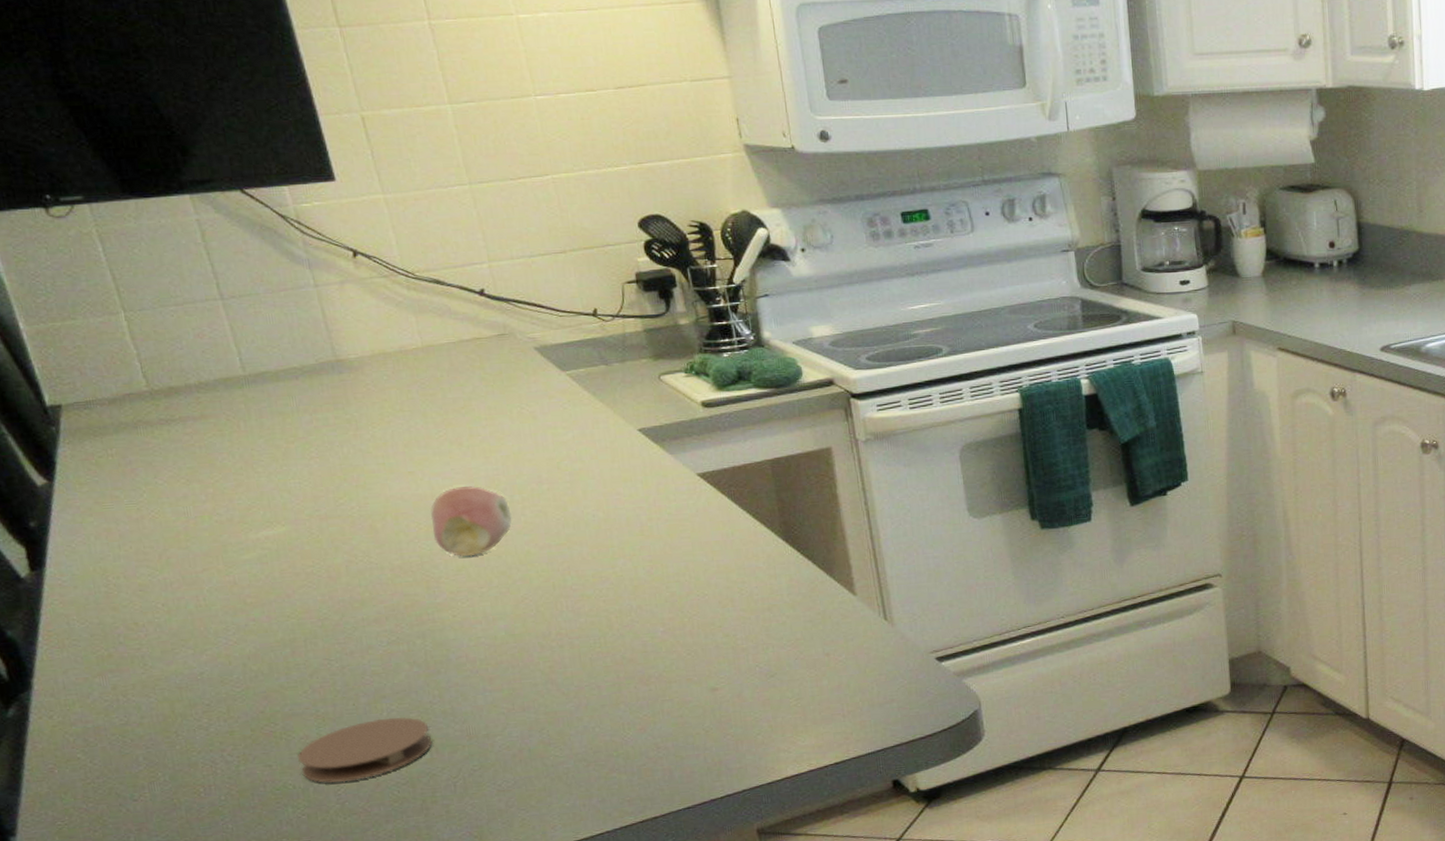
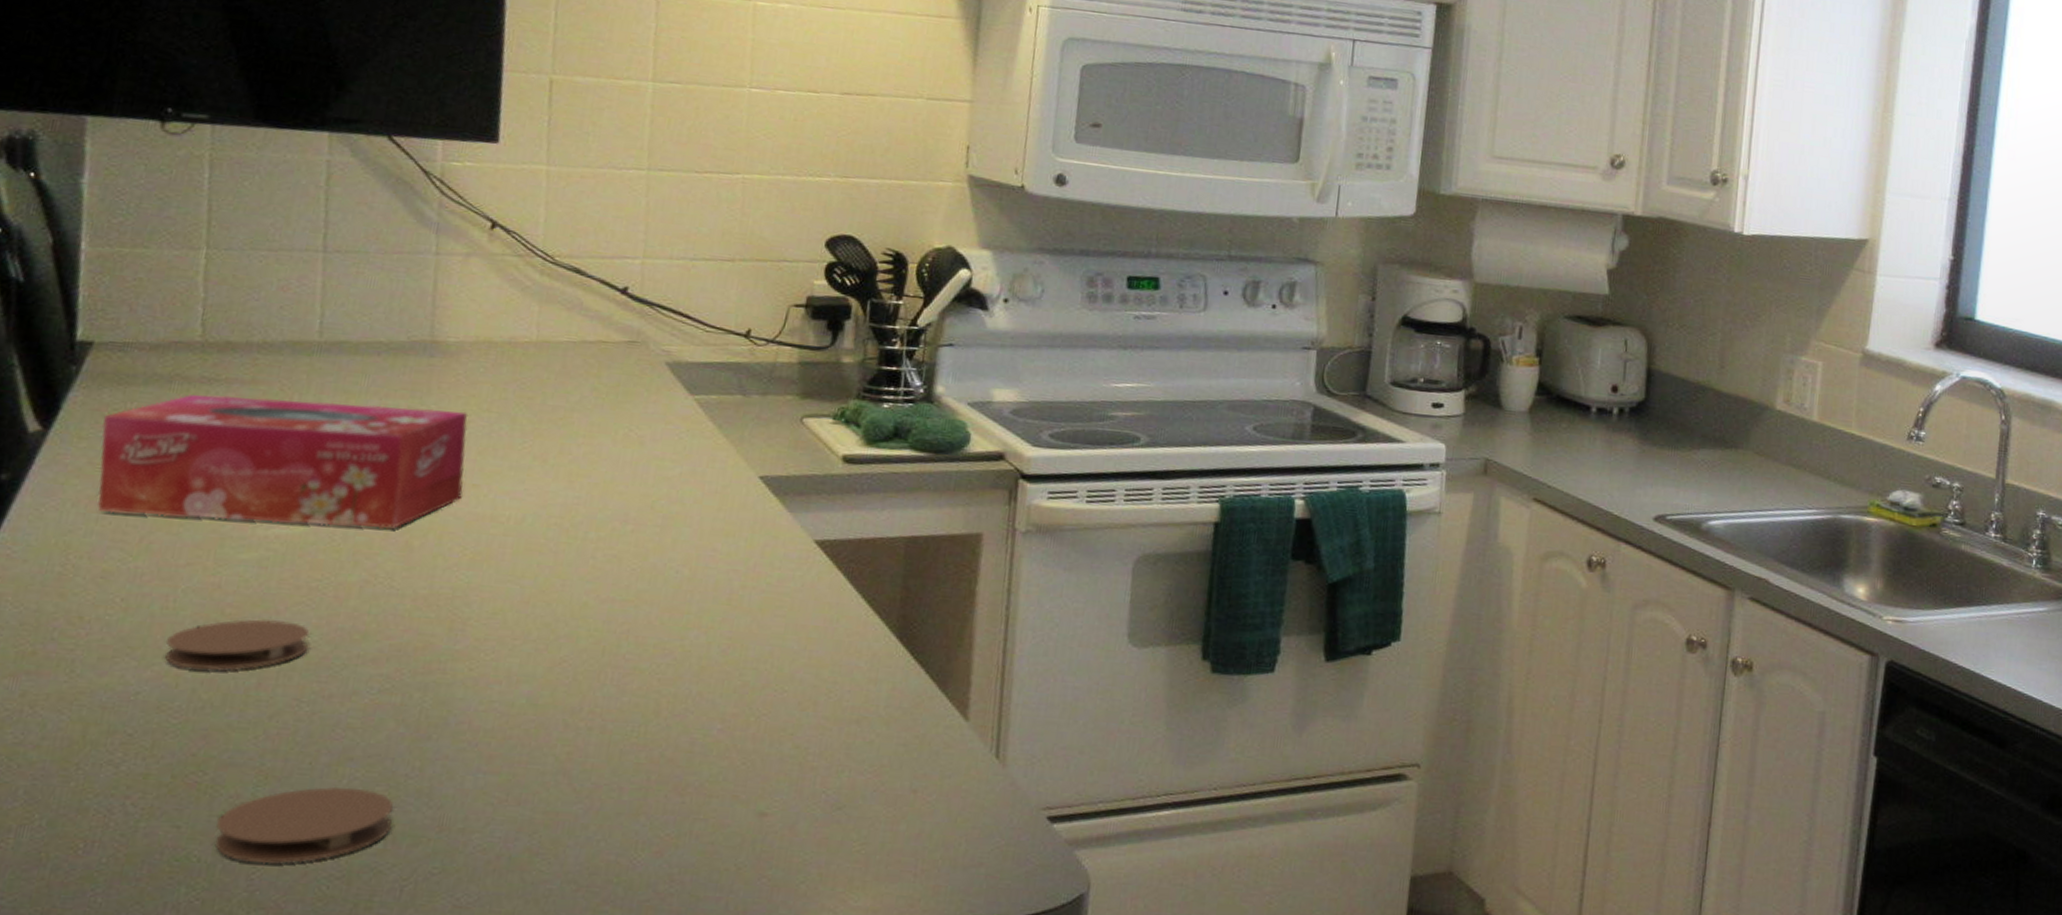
tissue box: none [92,414,403,539] -> present [98,394,469,529]
coaster: none [209,601,322,650] -> present [165,619,309,671]
fruit: present [431,486,512,557] -> none [476,511,580,599]

